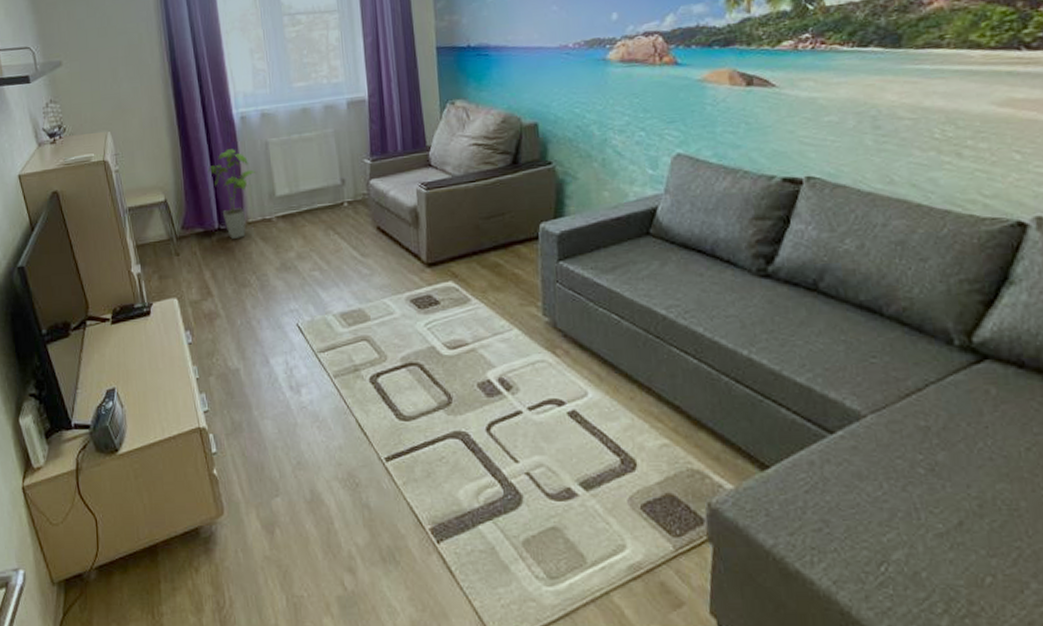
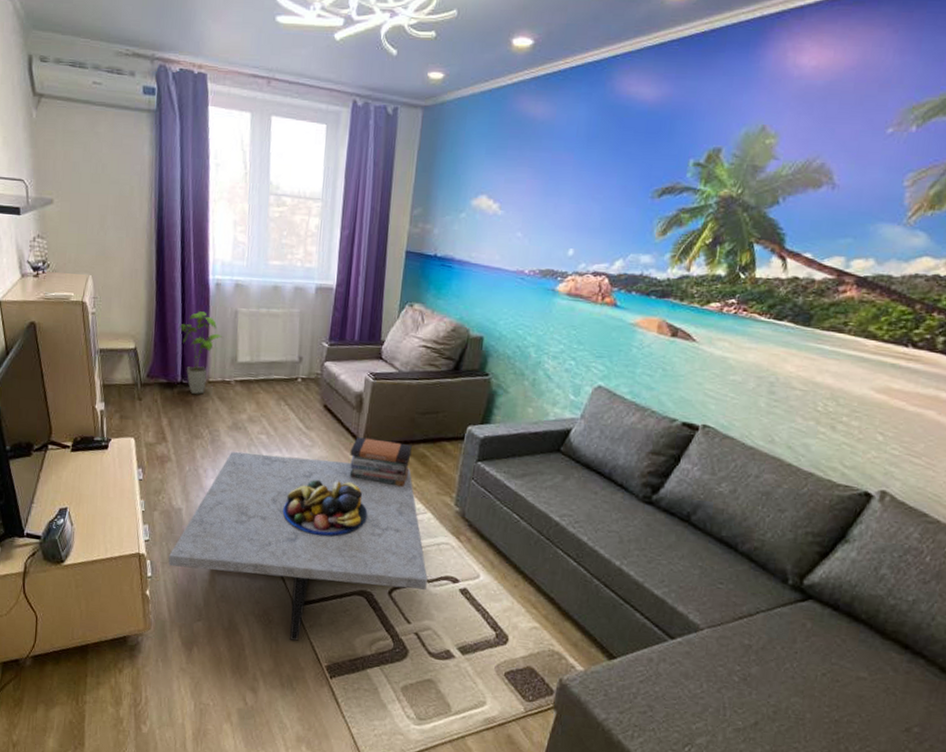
coffee table: none [233,282,529,503] -> present [168,452,428,641]
fruit bowl: none [350,308,447,375] -> present [282,480,368,536]
book stack: none [414,254,485,305] -> present [349,437,412,487]

